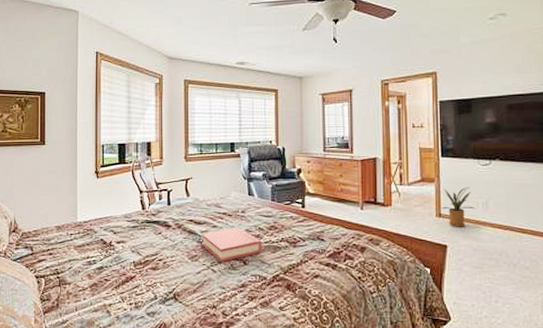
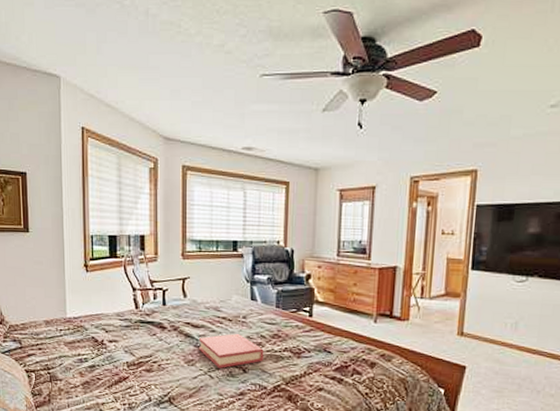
house plant: present [438,187,475,227] -> none [463,305,503,348]

